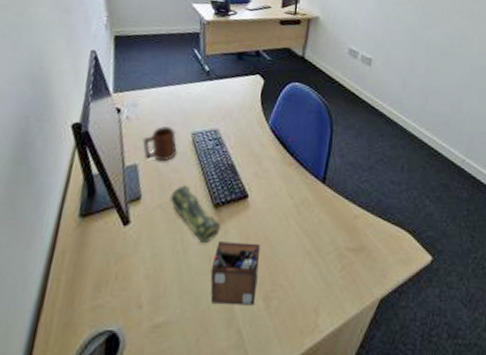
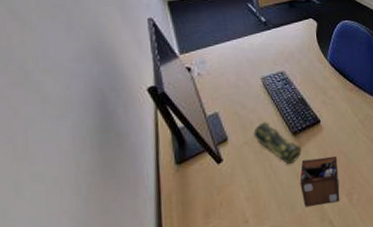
mug: present [142,126,177,162] -> none [218,76,251,107]

